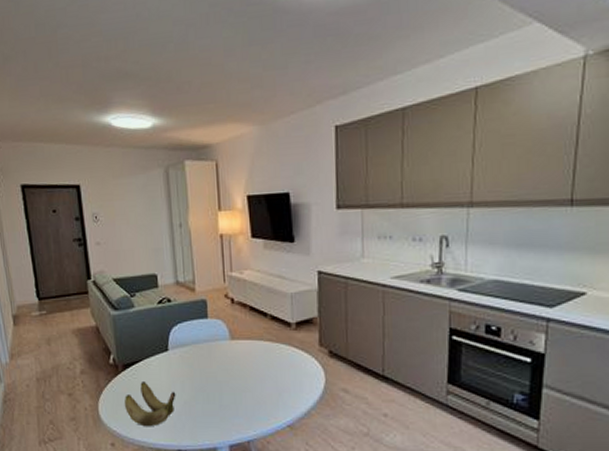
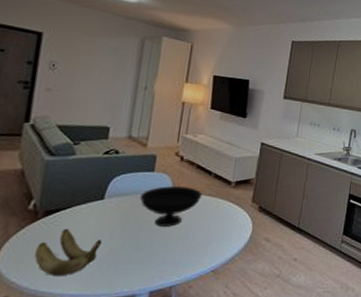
bowl: none [199,333,262,377] -> present [139,186,203,227]

